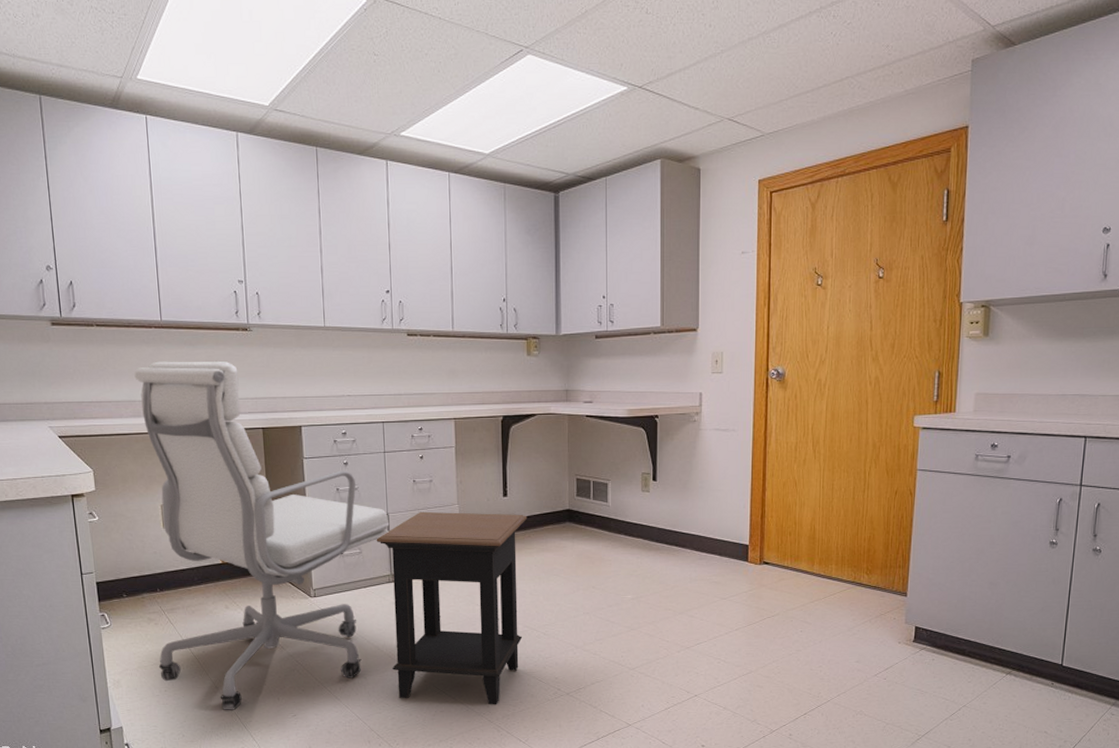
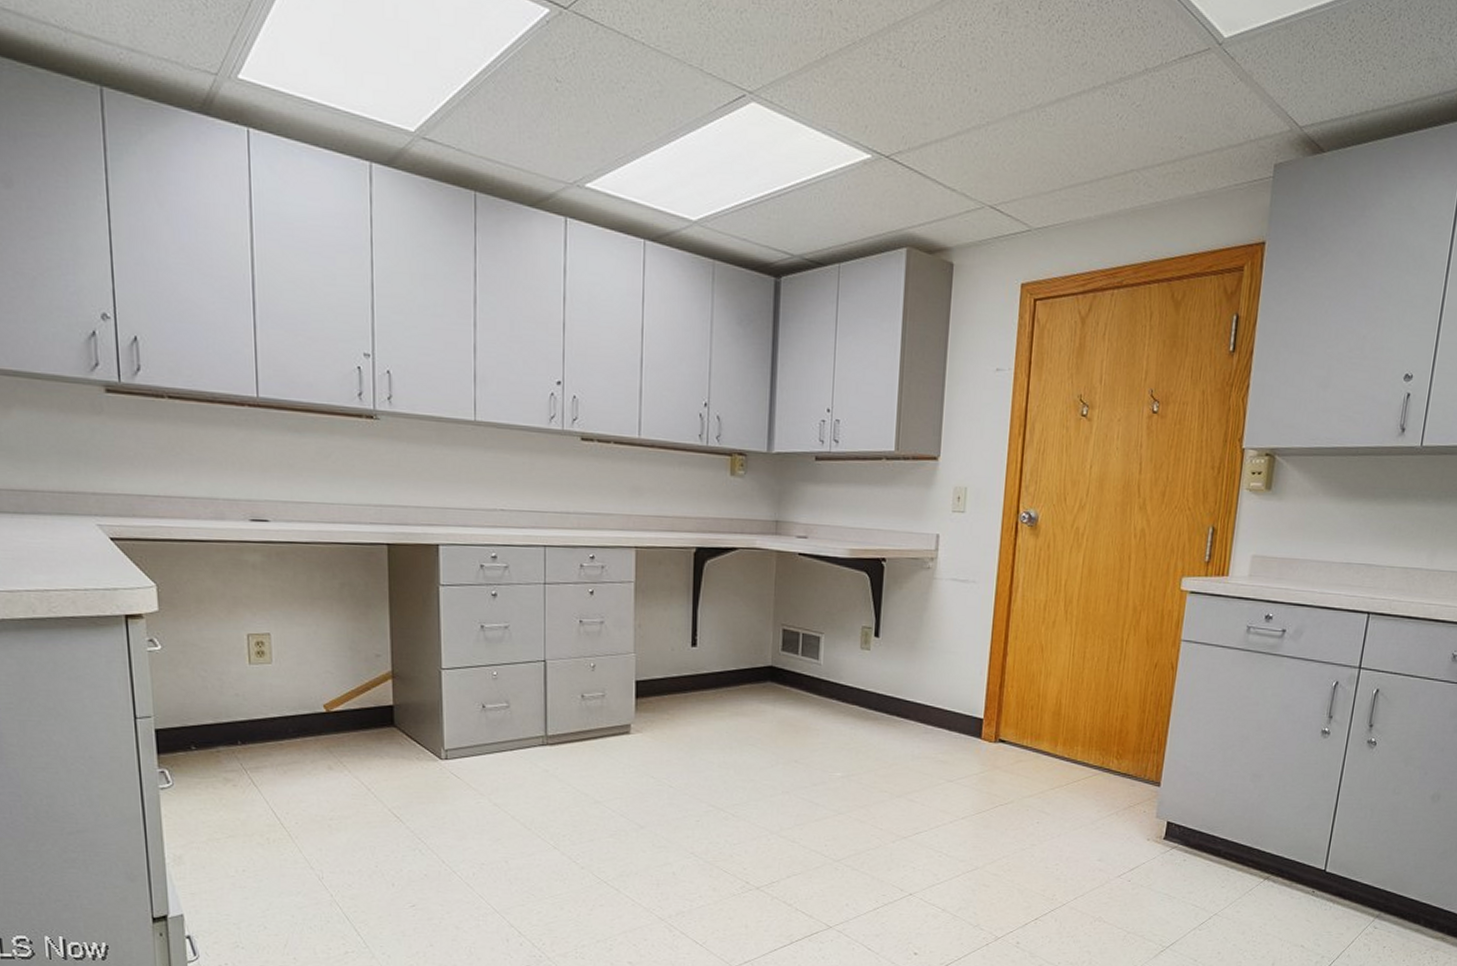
office chair: present [134,361,390,710] -> none [218,449,547,897]
side table: present [376,511,528,705] -> none [528,659,720,900]

